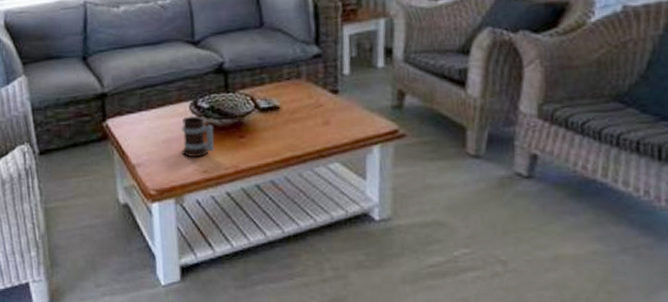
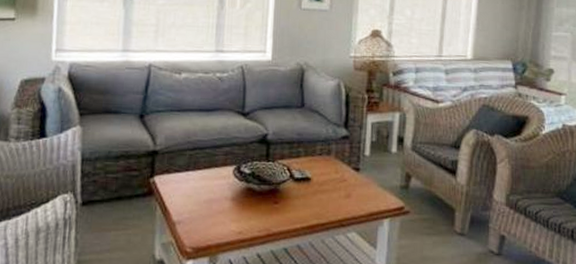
mug: present [181,115,214,157] -> none [221,179,253,218]

